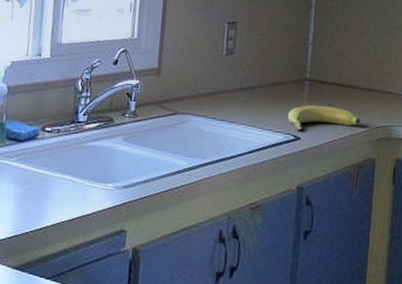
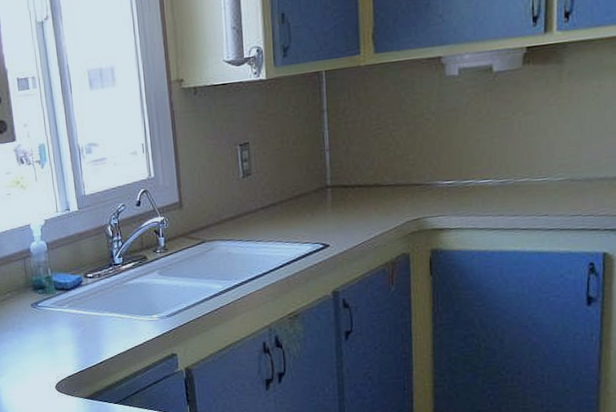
banana: present [287,104,361,131] -> none [313,208,390,238]

